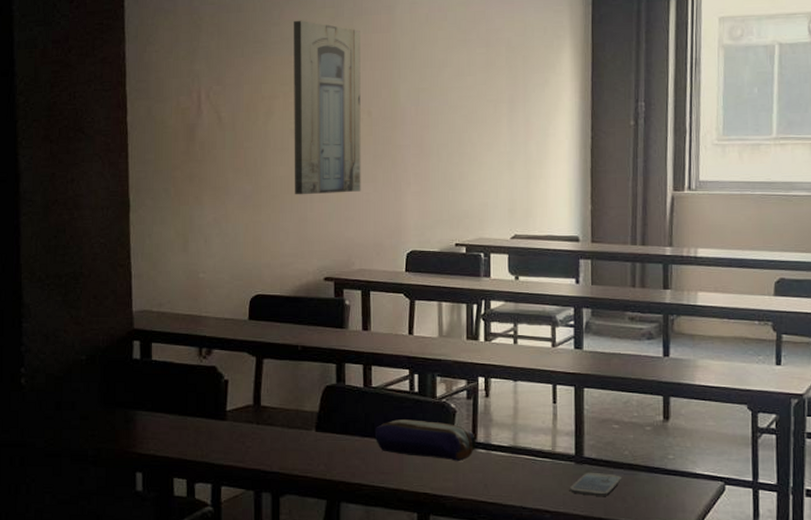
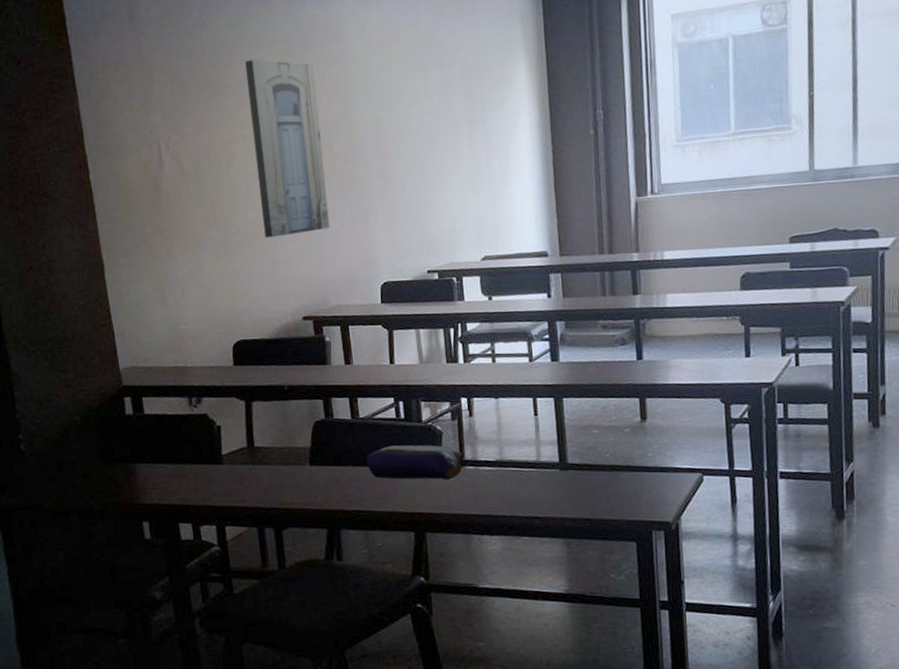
smartphone: present [570,472,622,496] -> none [557,476,606,499]

